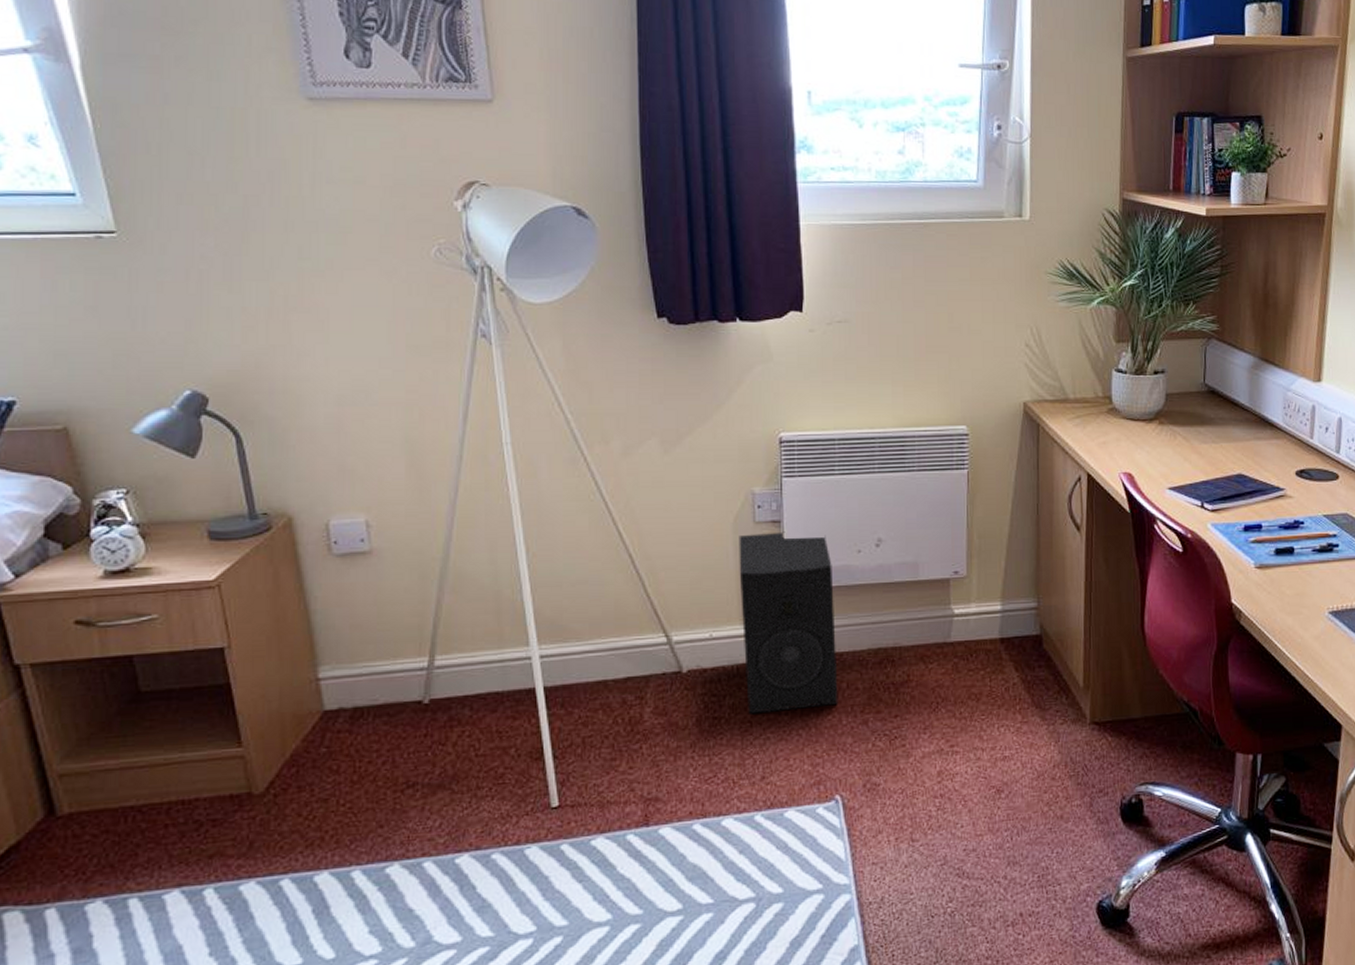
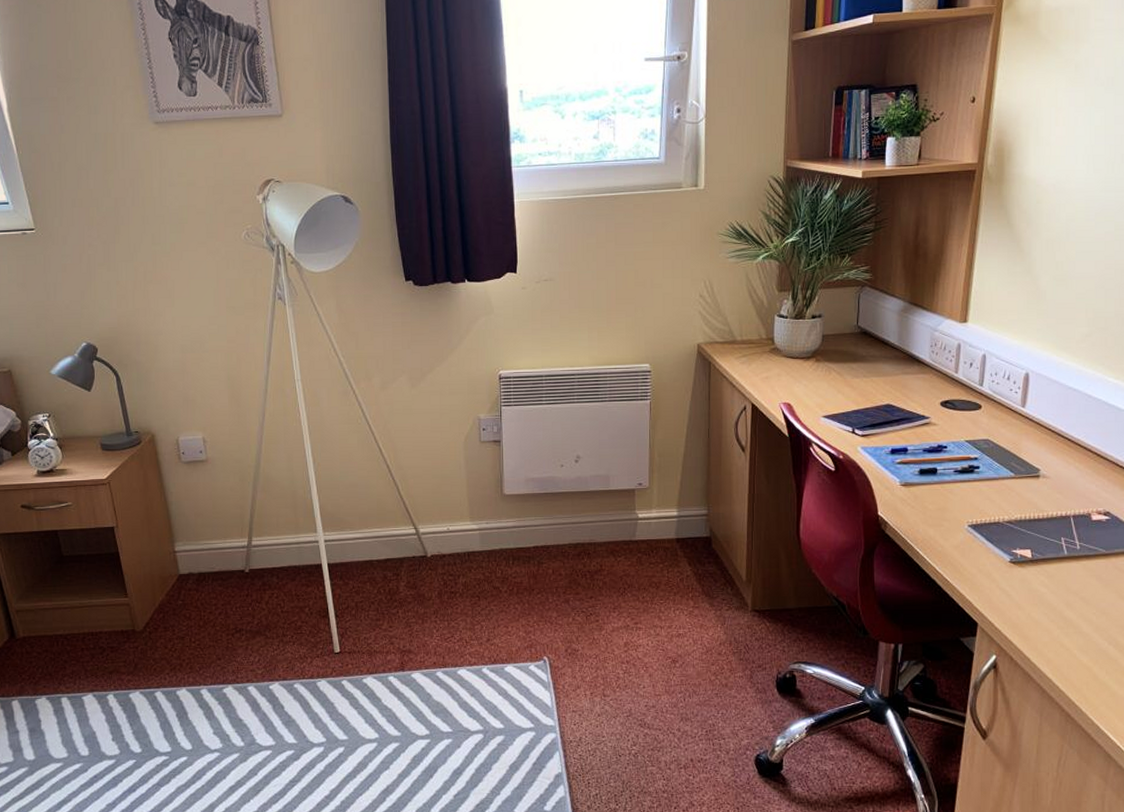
speaker: present [738,531,838,714] -> none [468,449,546,591]

